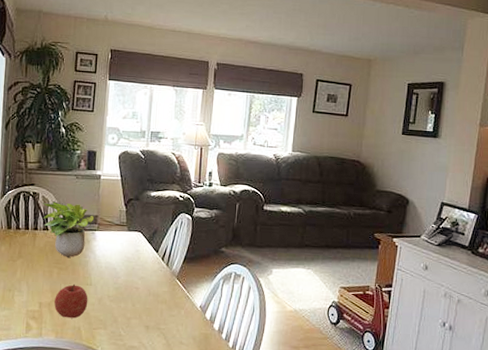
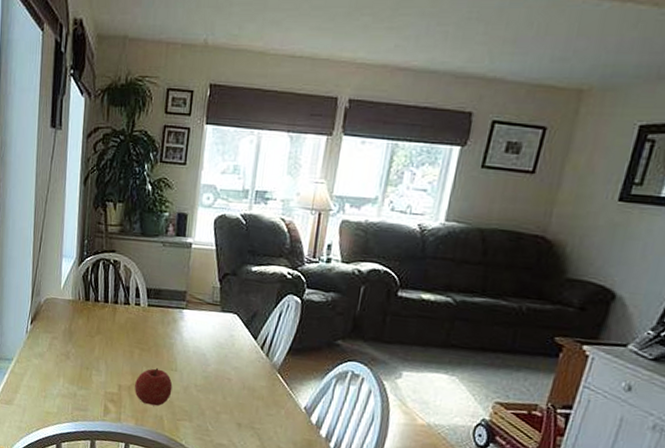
potted plant: present [42,201,95,257] -> none [123,272,183,338]

